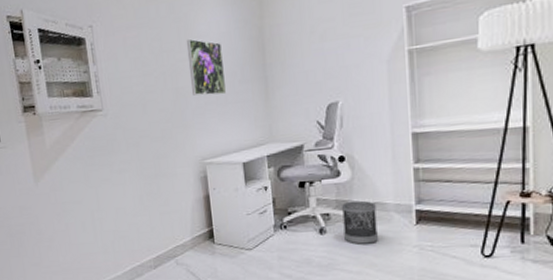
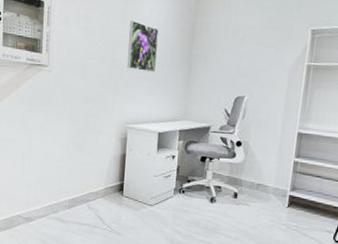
wastebasket: present [341,201,378,245] -> none [229,179,259,217]

